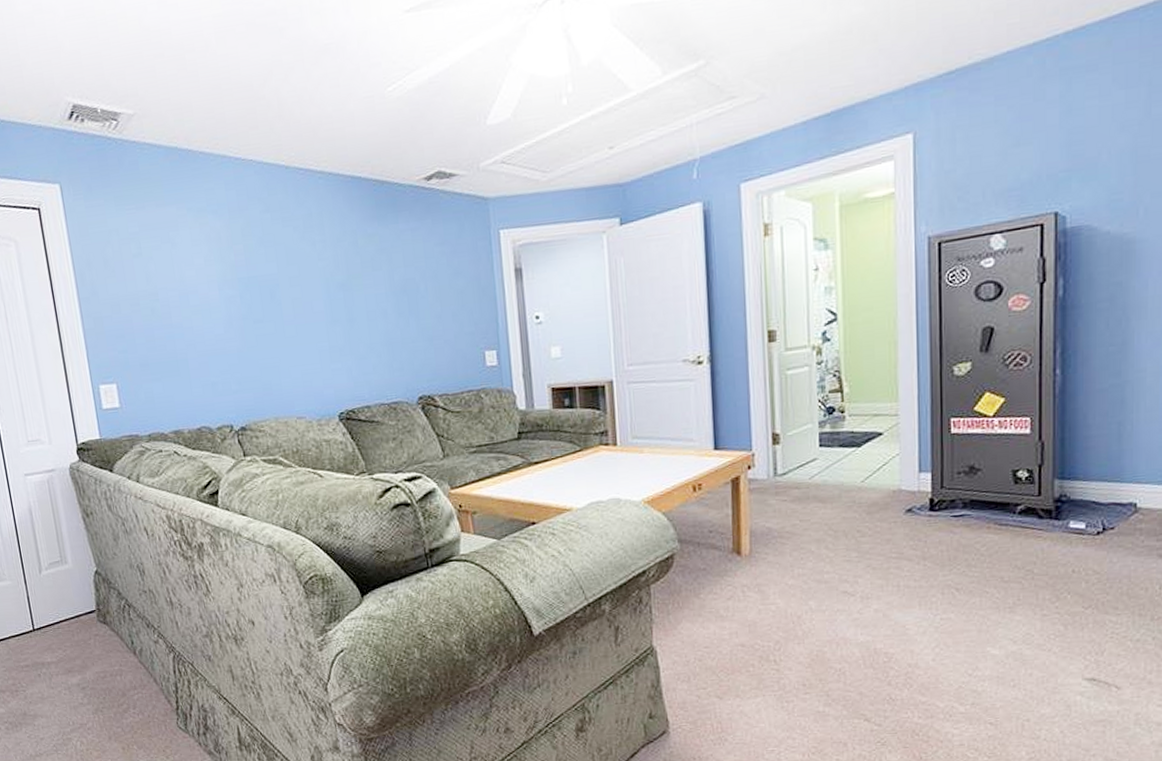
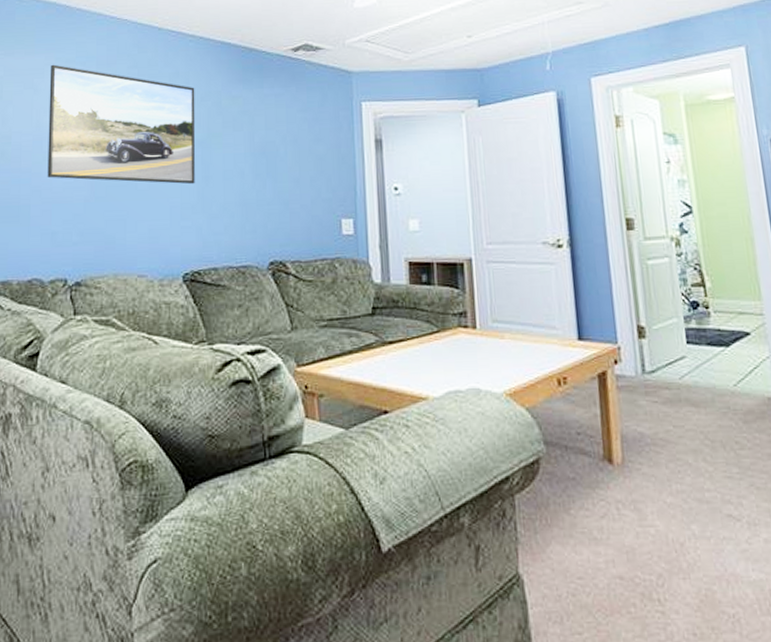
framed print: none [183,215,340,332] -> present [47,64,196,185]

